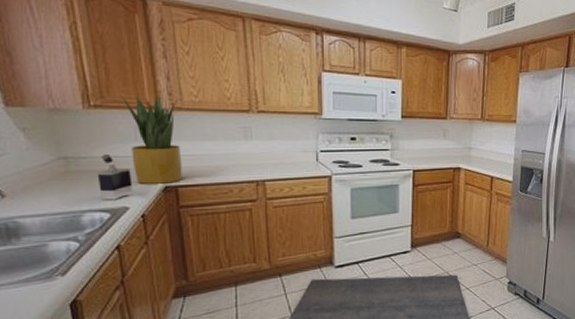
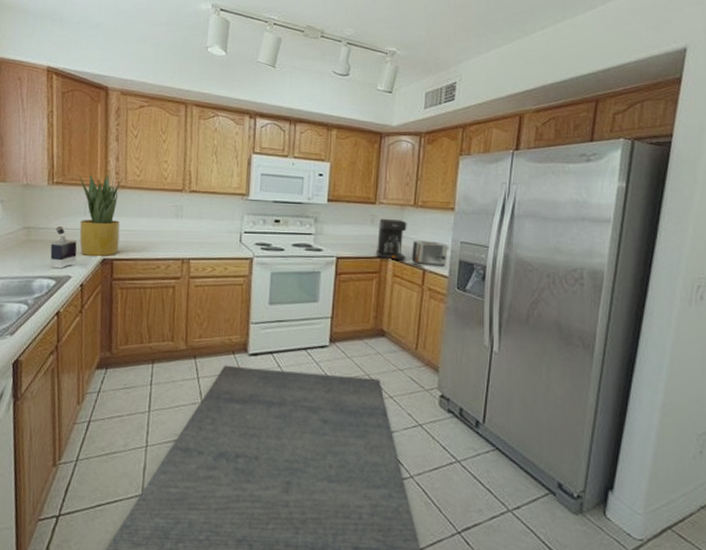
coffee maker: none [448,132,476,170] -> present [375,218,407,261]
toaster: none [480,151,513,174] -> present [411,241,449,268]

